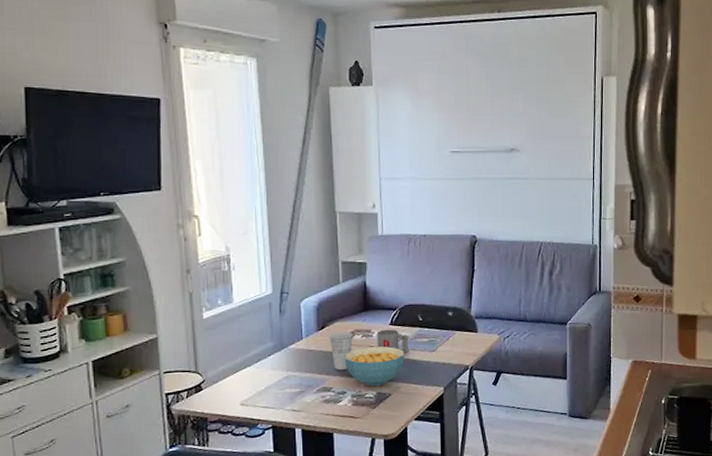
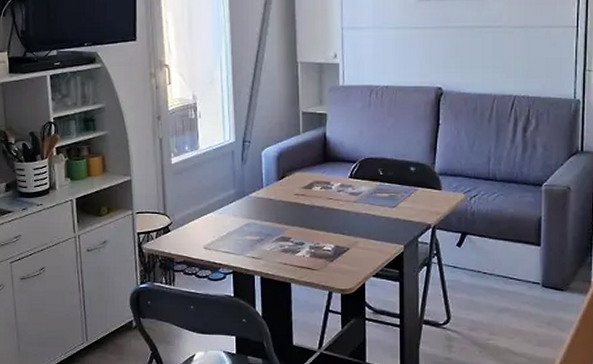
cup: present [328,332,354,370] -> none [288,183,313,220]
cereal bowl: present [344,346,405,387] -> none [303,199,364,240]
mug: present [377,329,409,354] -> none [336,182,369,209]

